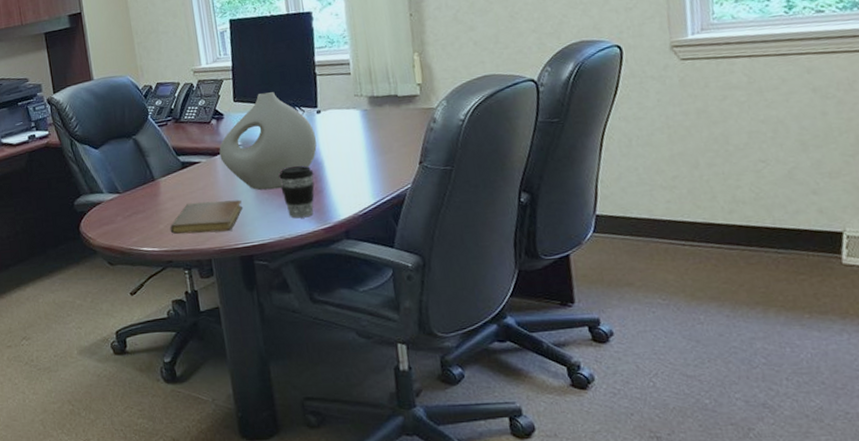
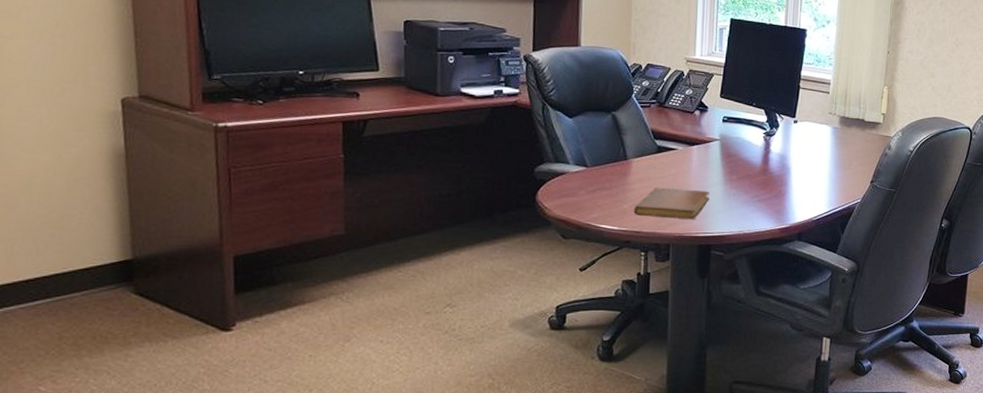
vase: present [219,92,317,190] -> none [697,95,789,186]
coffee cup: present [278,165,315,219] -> none [748,167,781,216]

